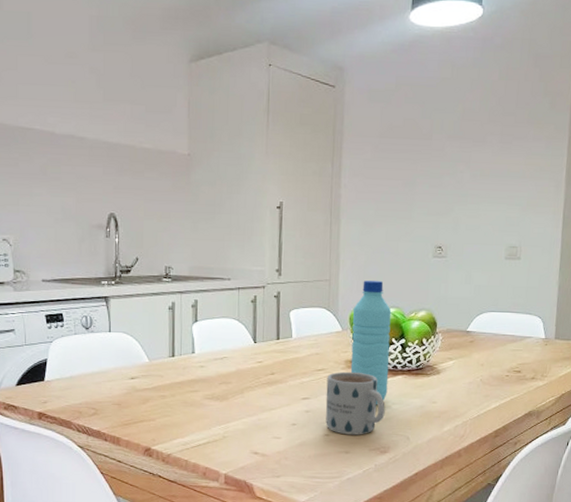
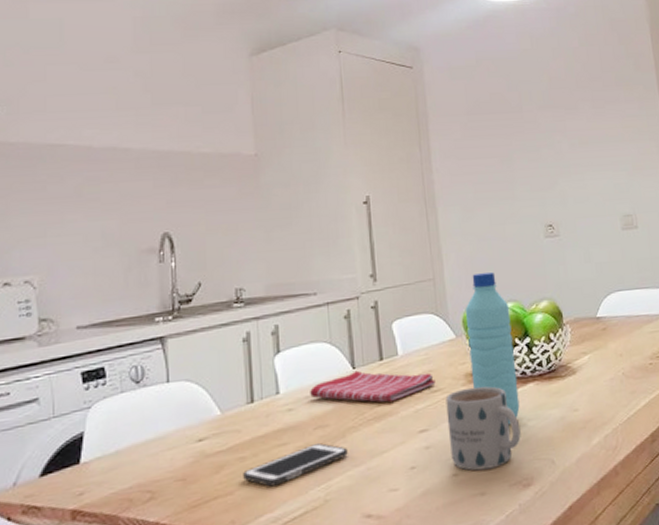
cell phone: none [163,395,244,420] -> present [243,443,348,487]
dish towel: none [219,344,320,373] -> present [310,370,436,403]

